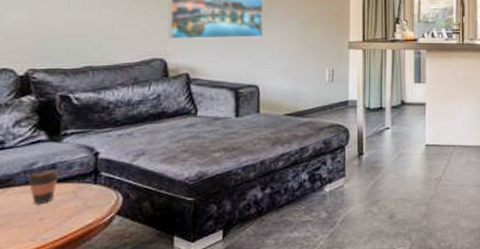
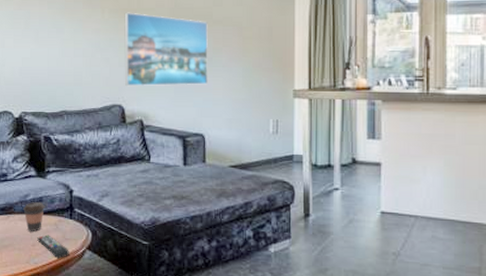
remote control: none [47,205,92,231] -> present [37,235,69,259]

